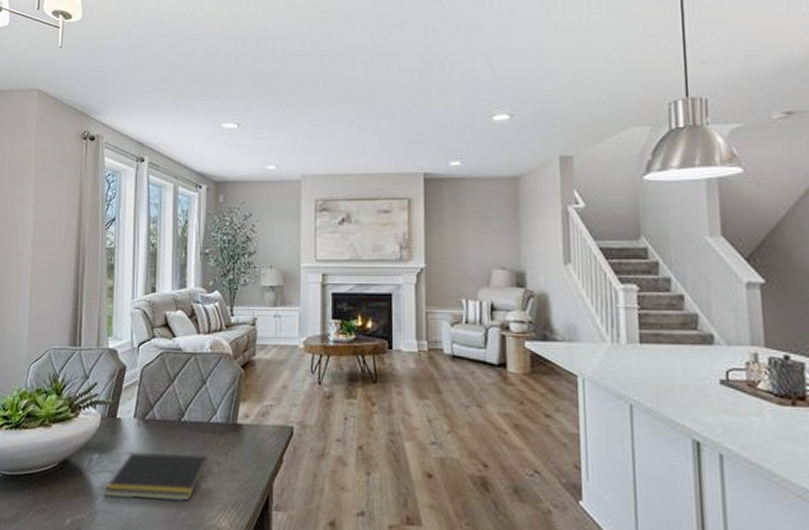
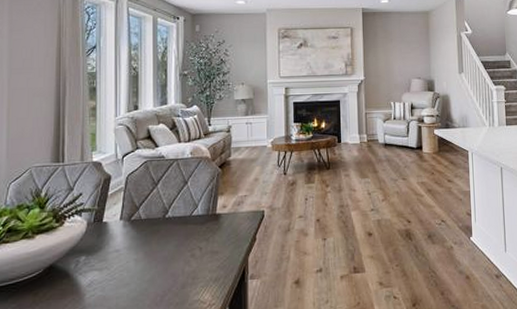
notepad: present [104,452,209,502] -> none [92,243,192,293]

